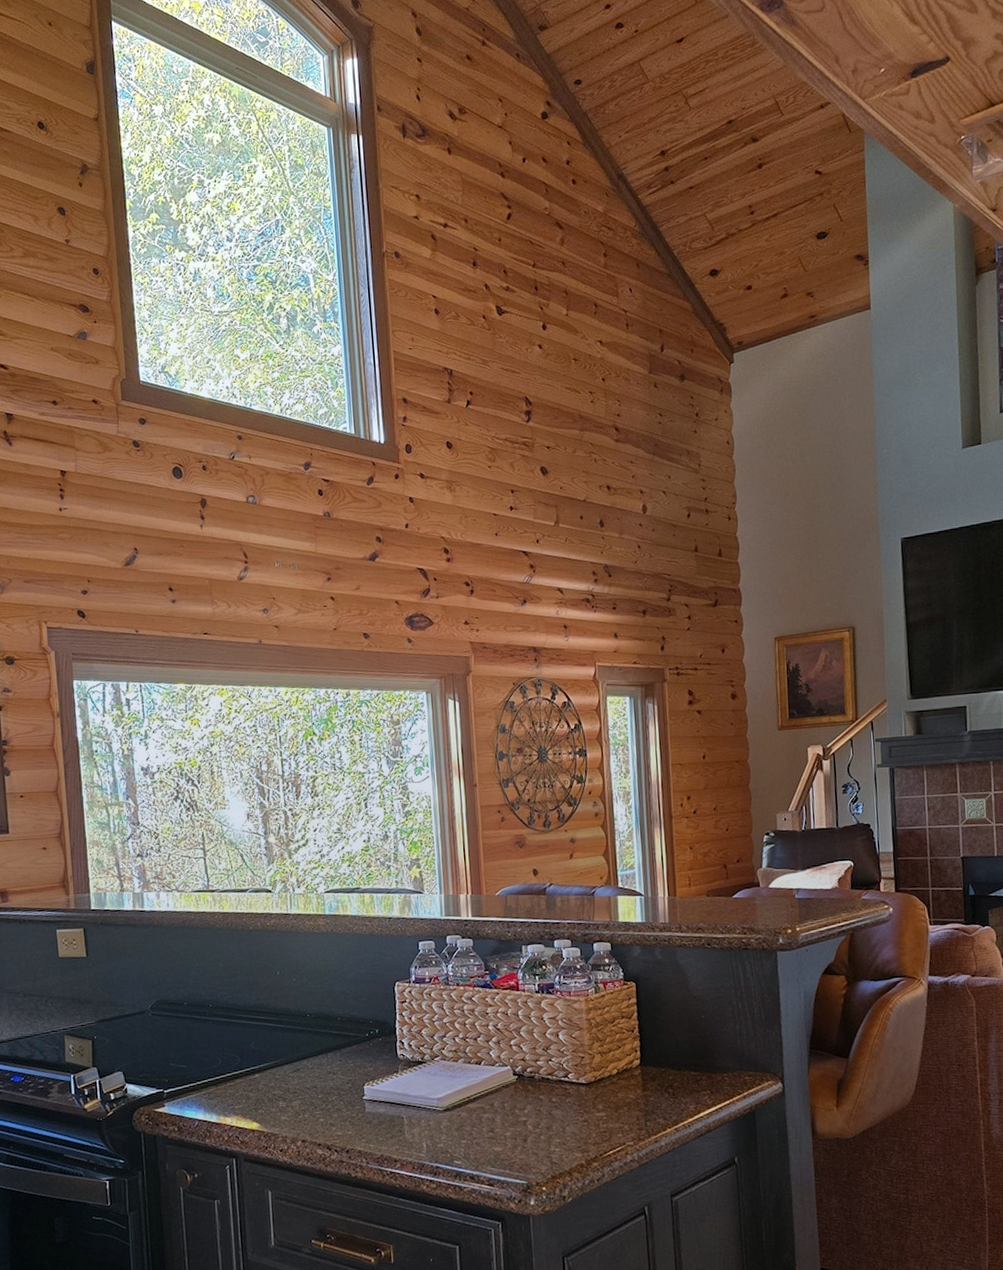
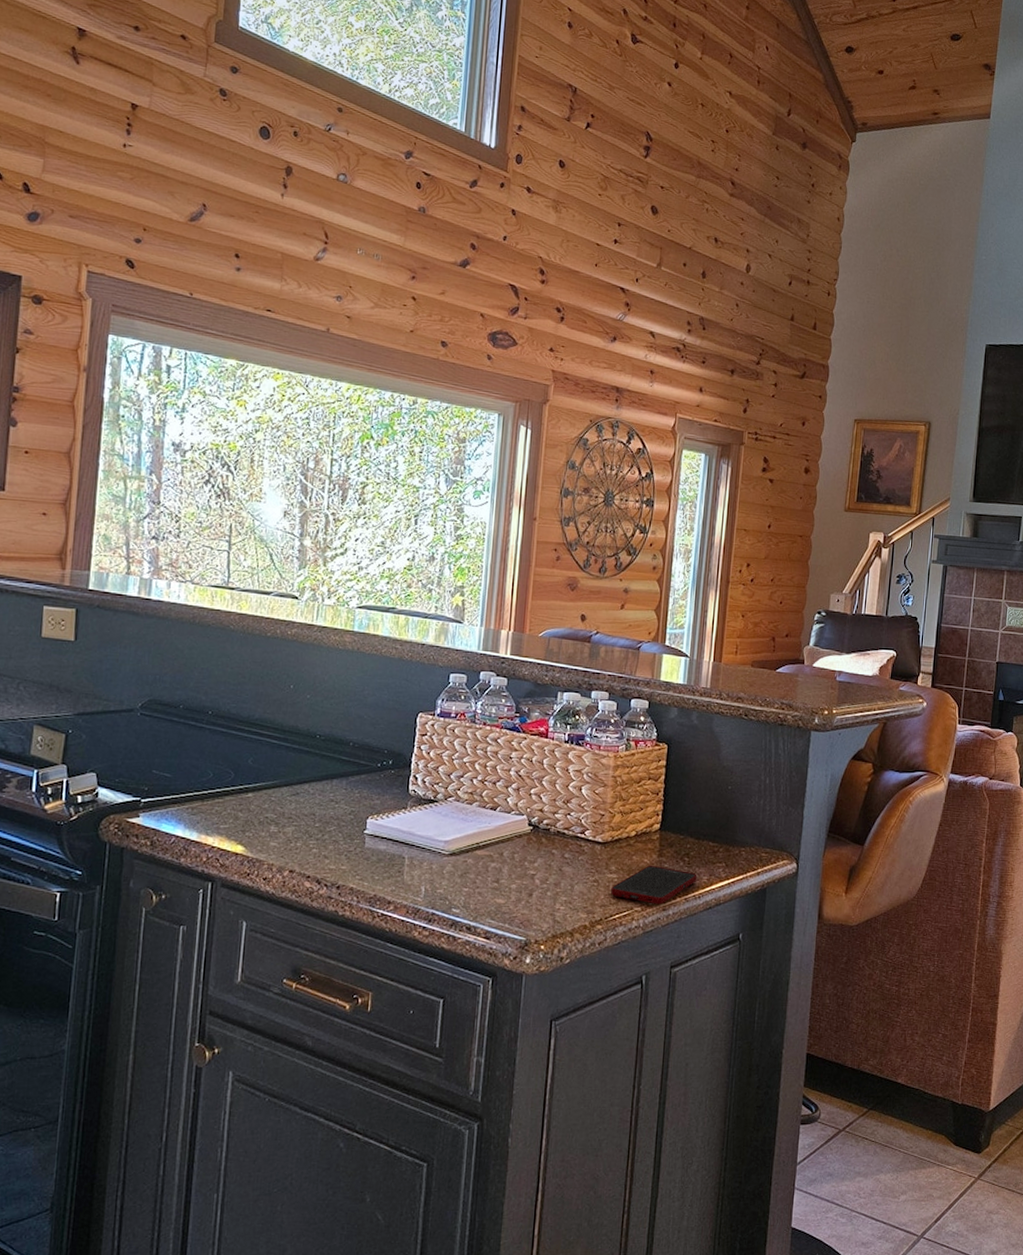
cell phone: none [601,1099,684,1137] -> present [610,865,697,905]

